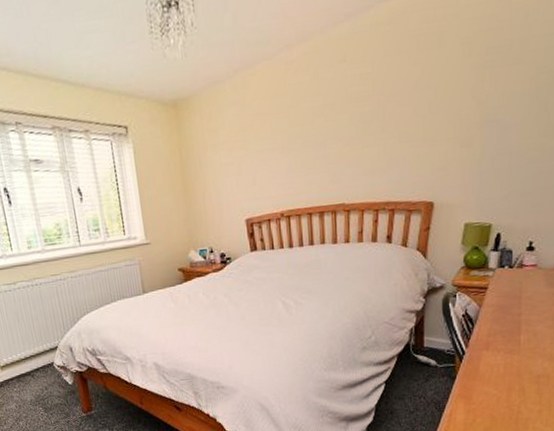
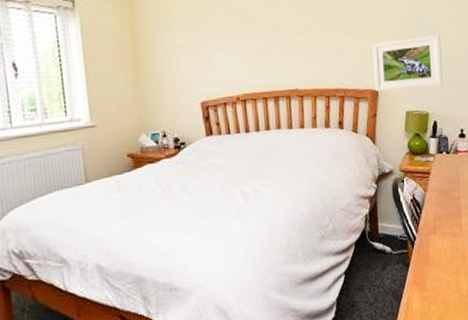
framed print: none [429,136,514,203] -> present [372,34,443,91]

